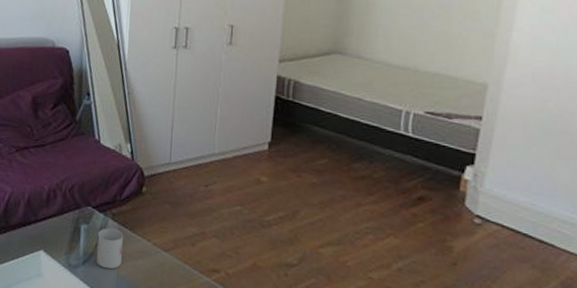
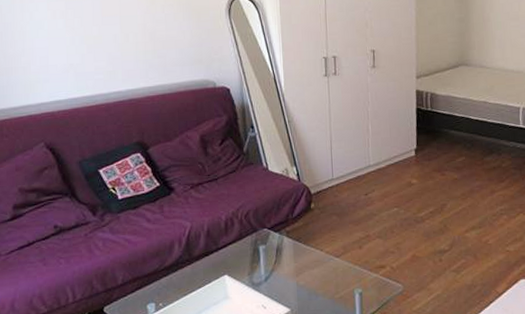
mug: present [96,228,124,269] -> none [275,245,300,282]

